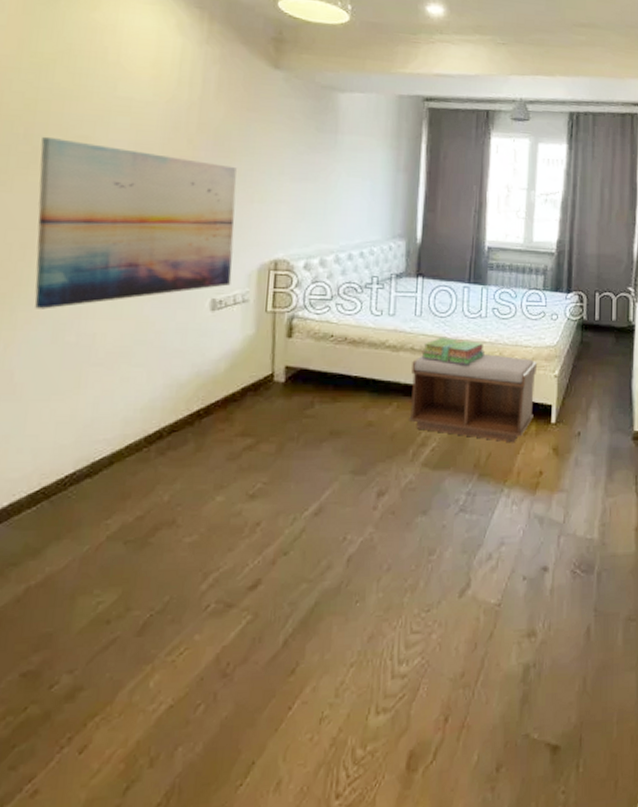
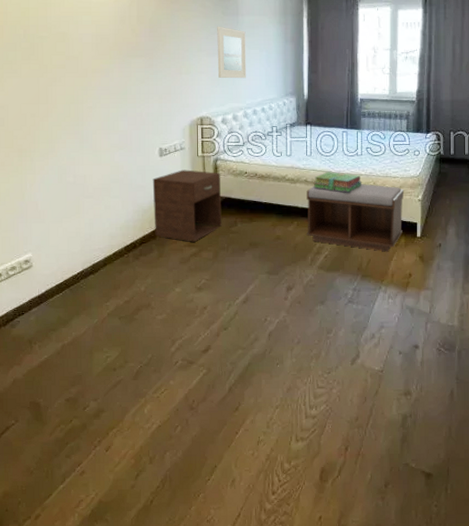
wall art: present [34,136,237,309] -> none [35,35,172,159]
nightstand: none [193,329,296,430] -> present [152,169,222,242]
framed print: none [304,144,346,214] -> present [217,26,246,79]

